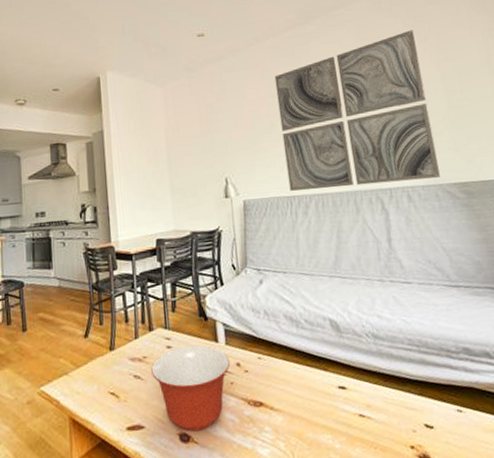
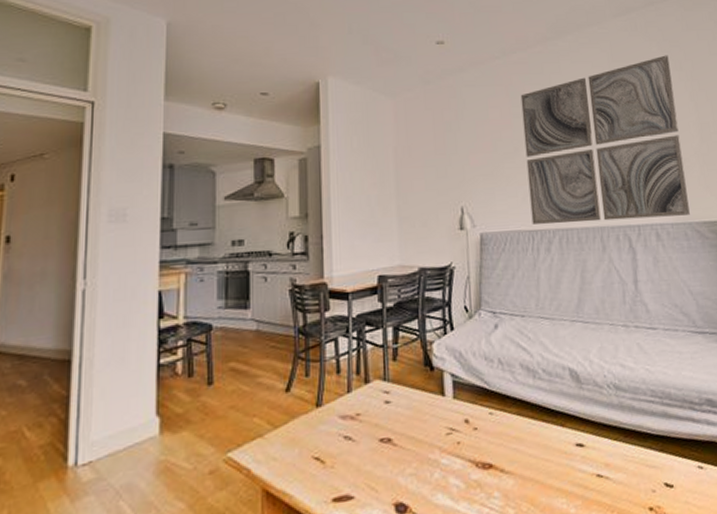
mixing bowl: present [151,345,230,432] -> none [365,399,457,501]

